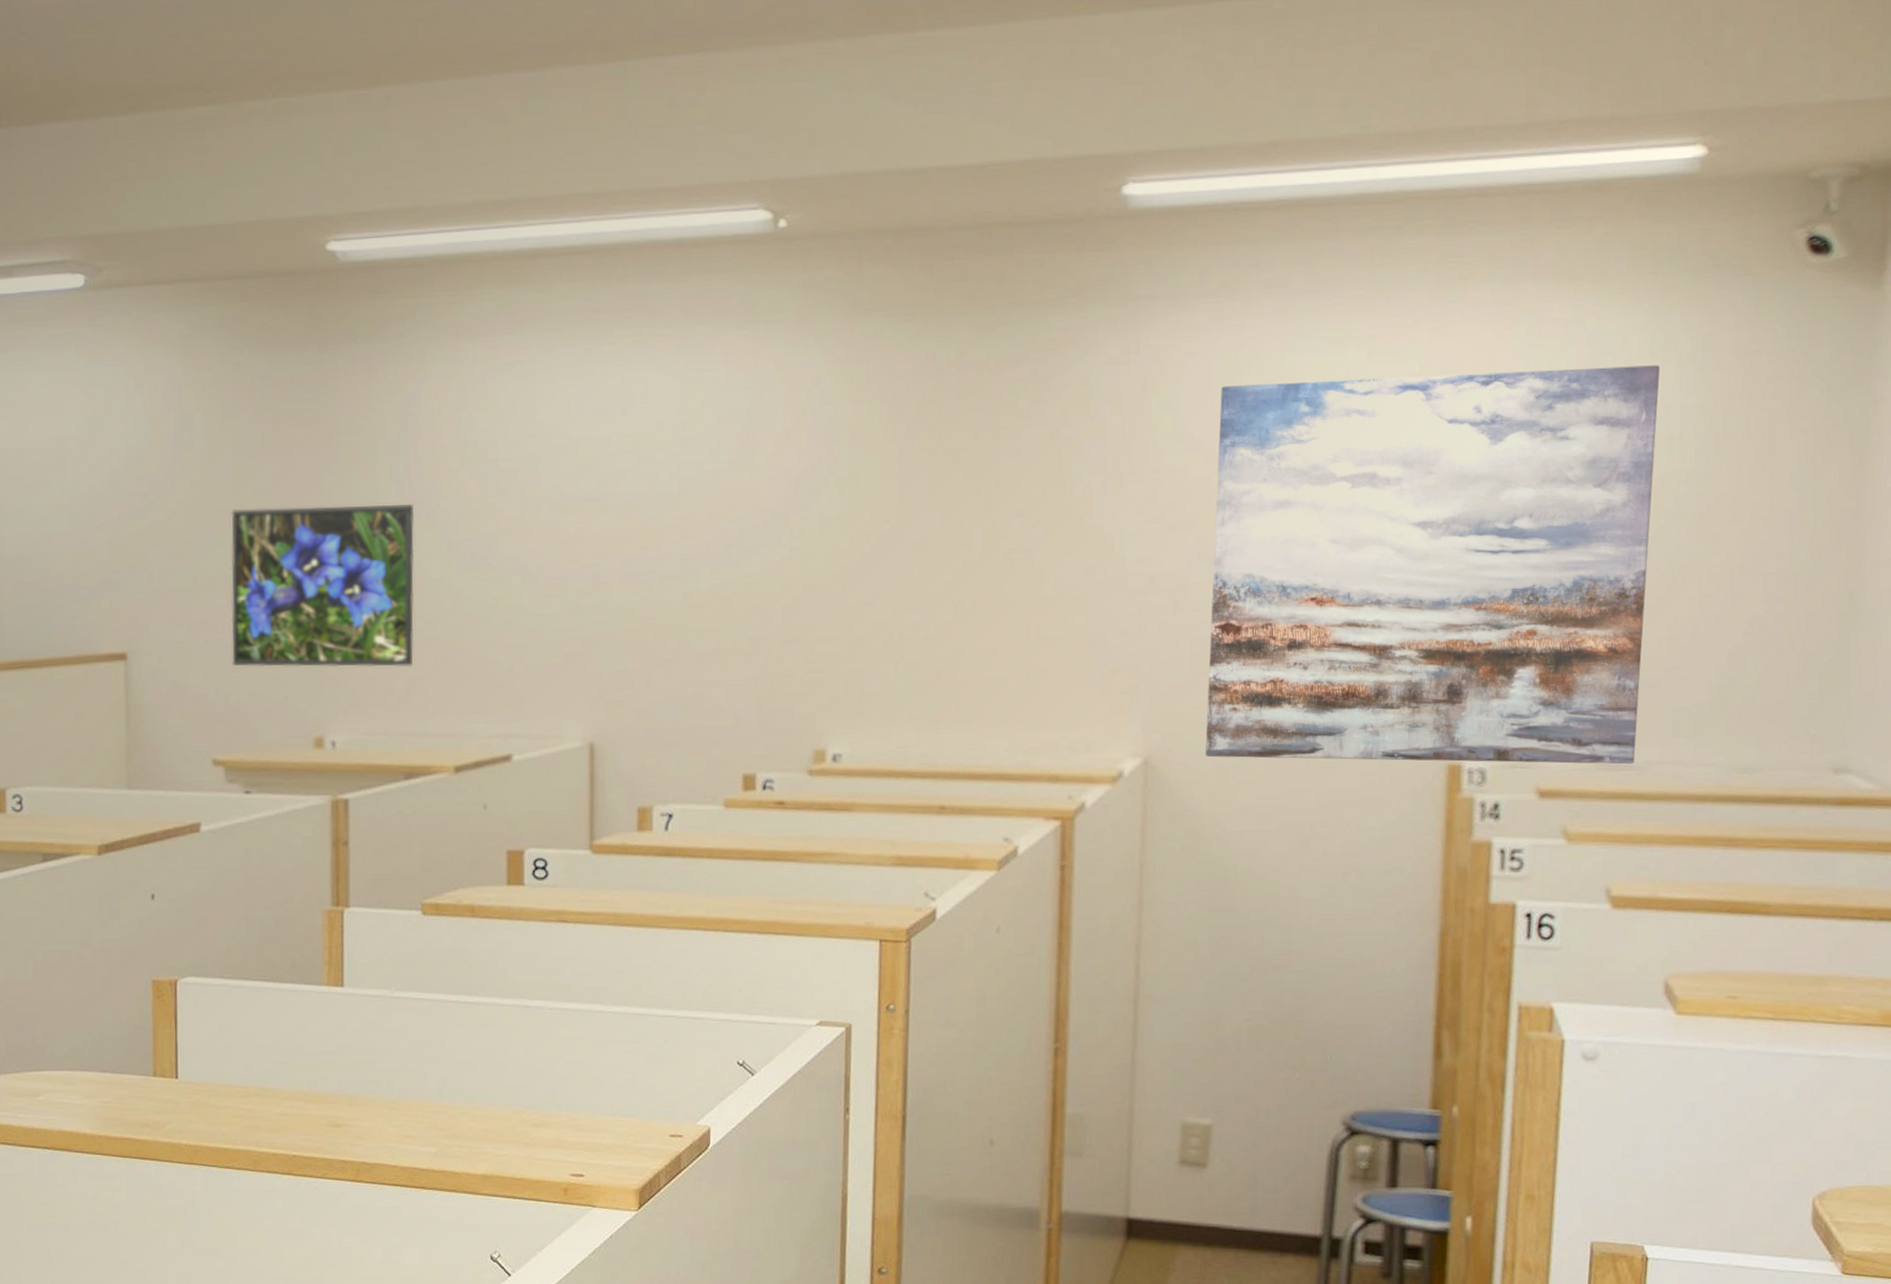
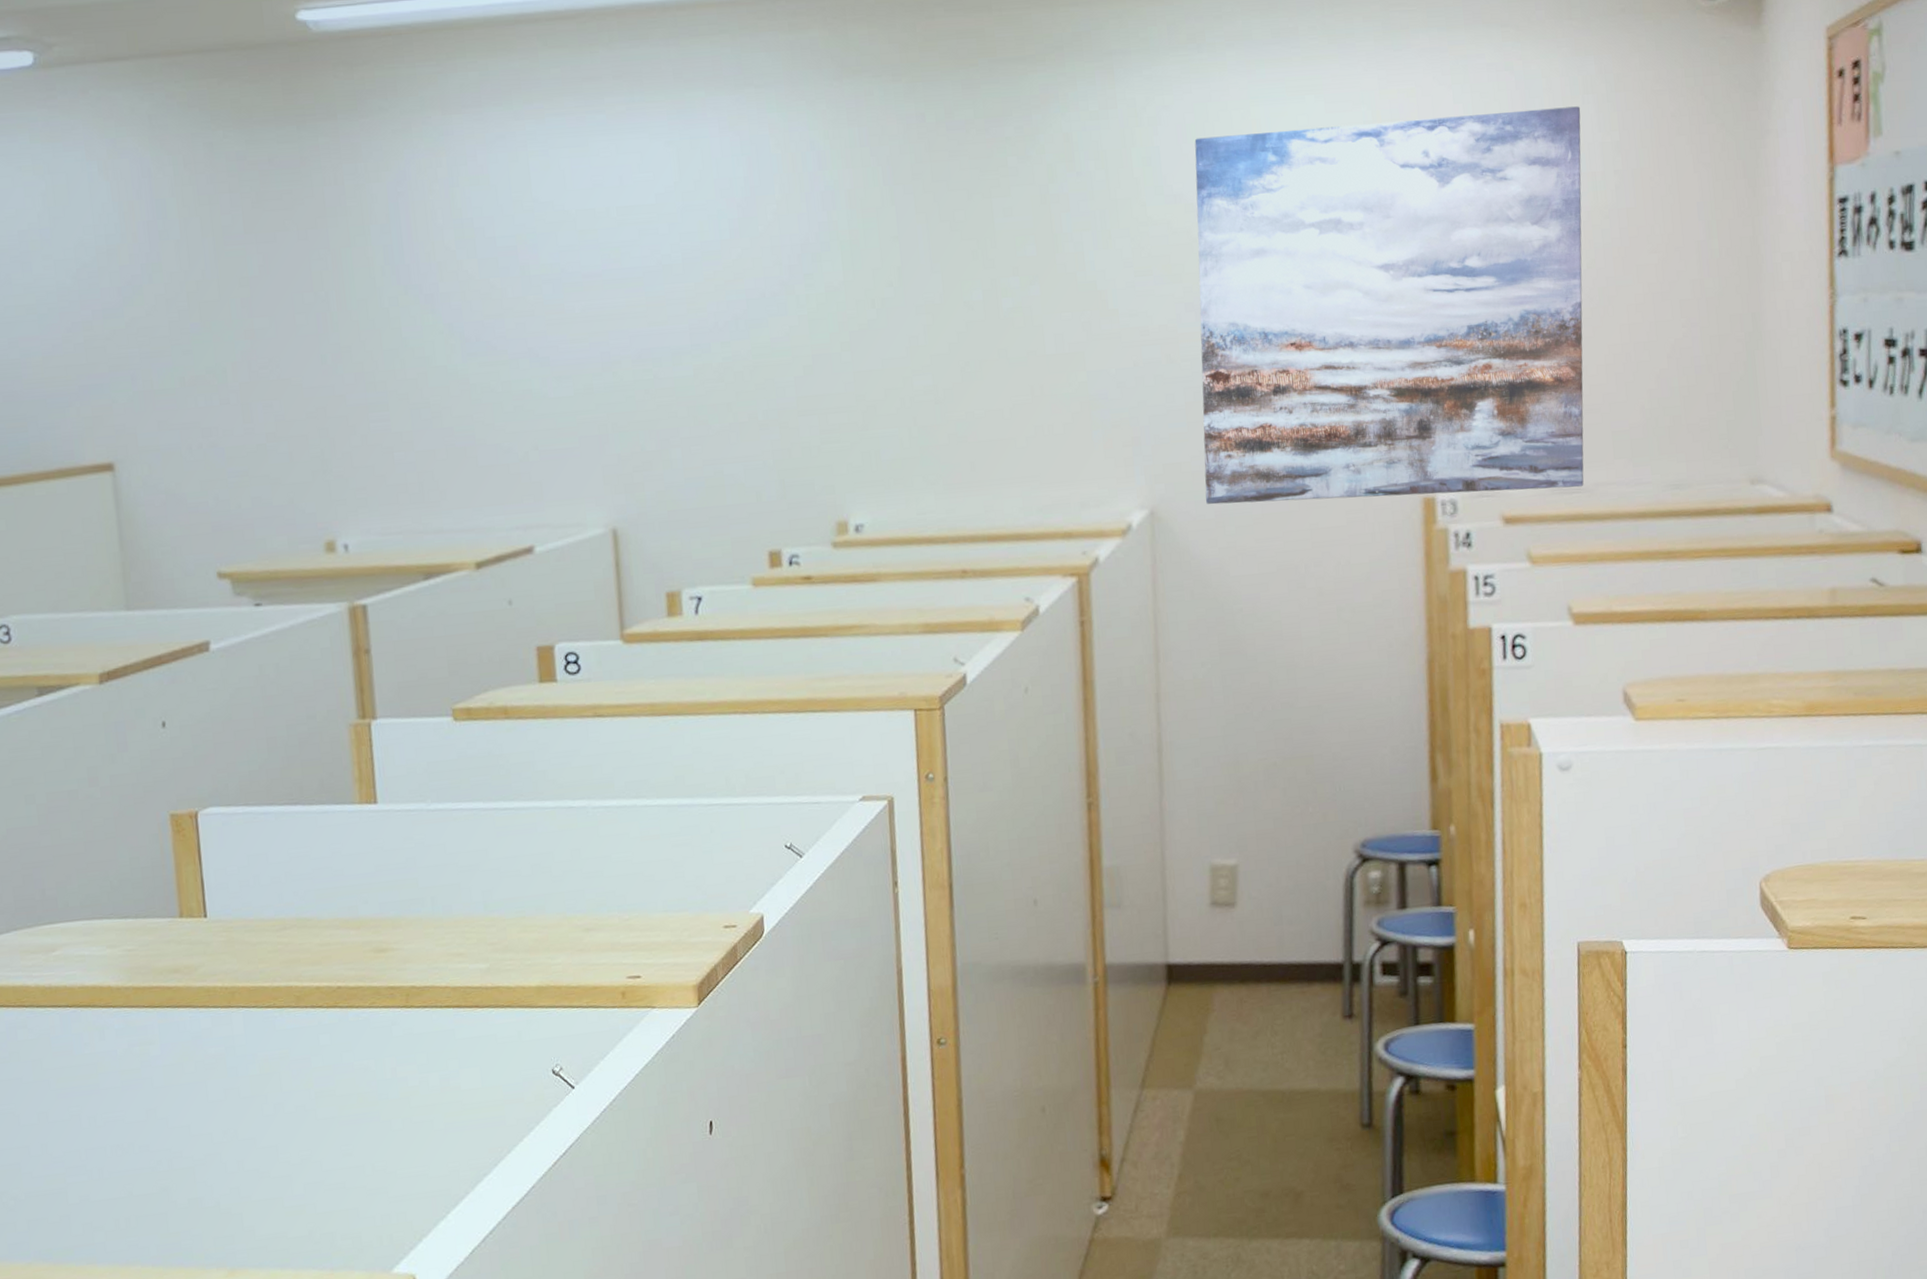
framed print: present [231,504,415,667] -> none [216,288,423,470]

